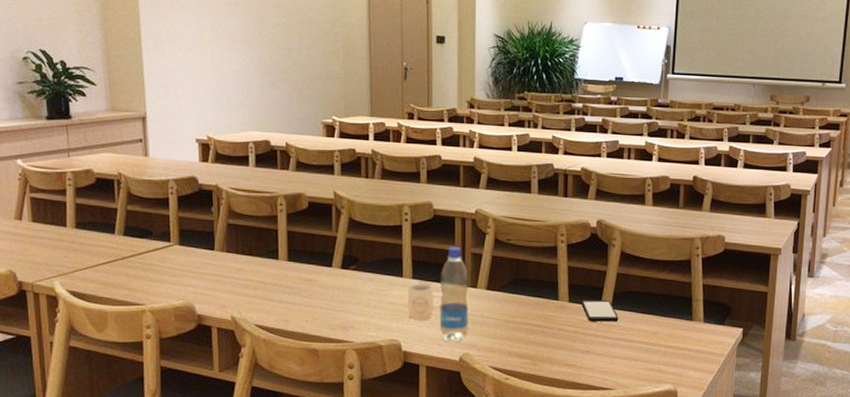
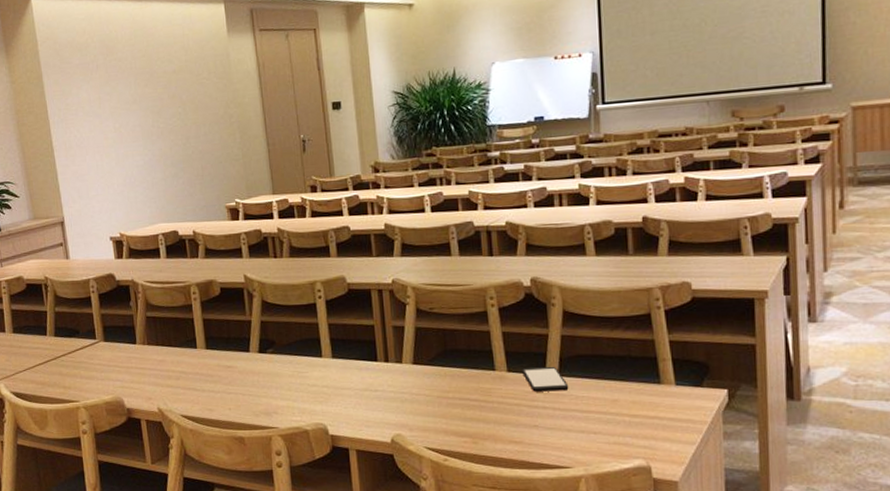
mug: present [407,283,442,320] -> none [328,362,366,401]
bottle: present [439,247,470,341] -> none [360,321,398,422]

